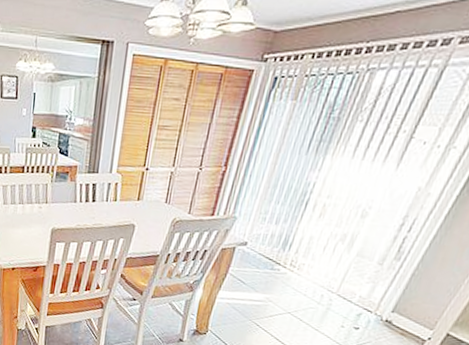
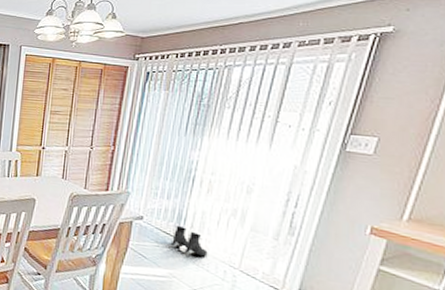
boots: none [273,250,309,282] -> present [172,225,208,257]

